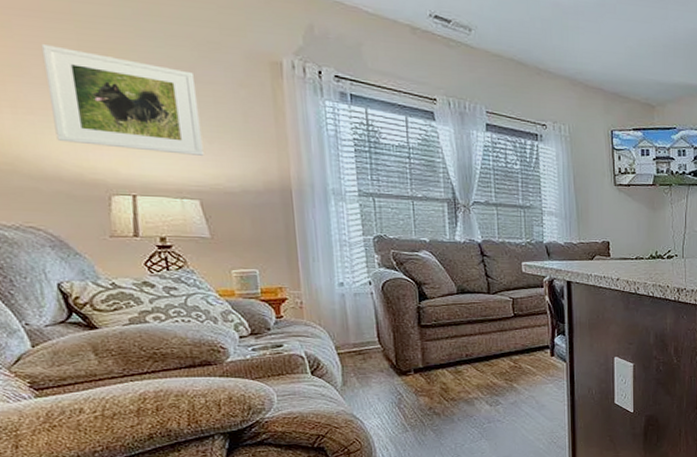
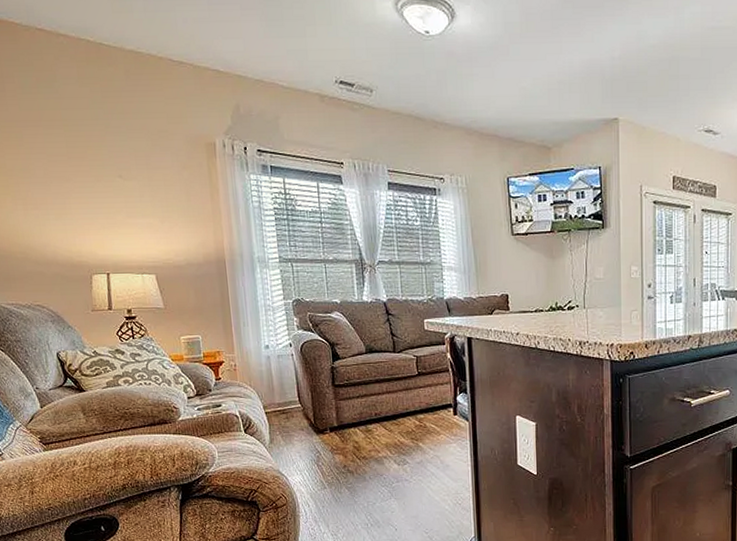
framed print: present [41,44,204,156] -> none [41,149,158,235]

